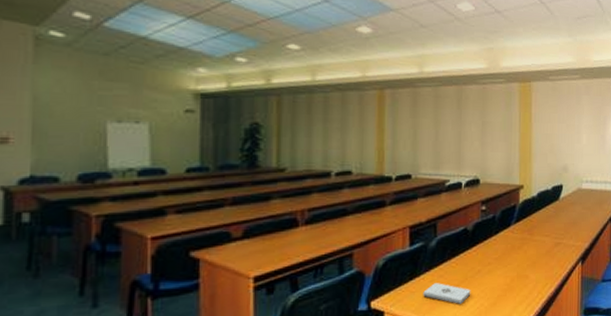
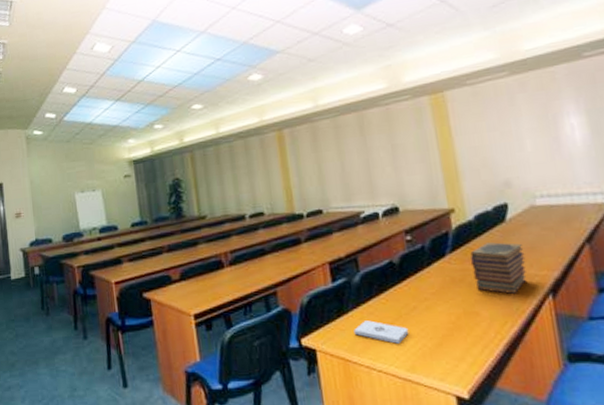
book stack: none [529,217,568,261] -> present [470,242,526,295]

